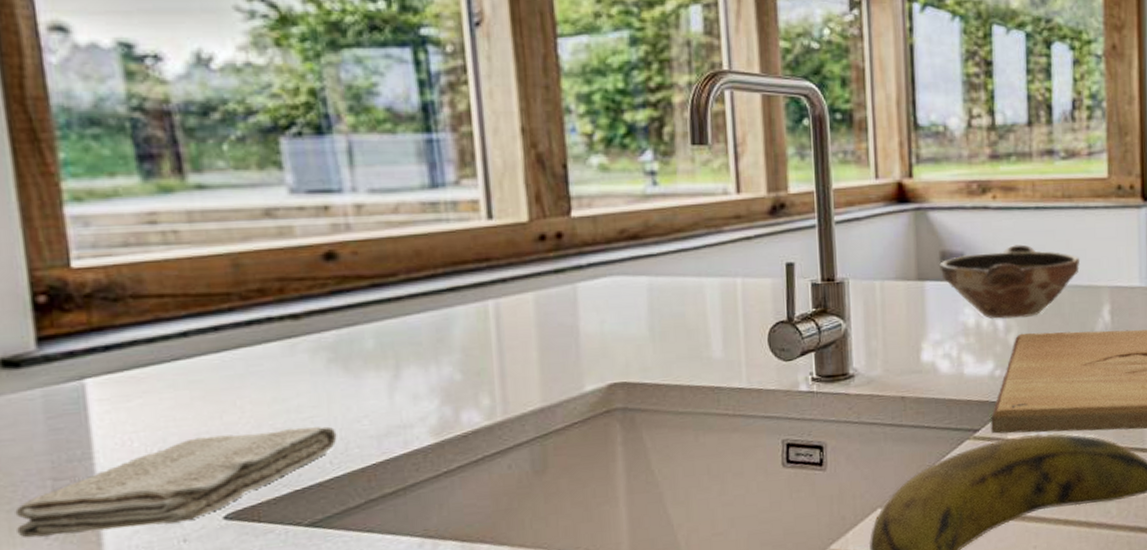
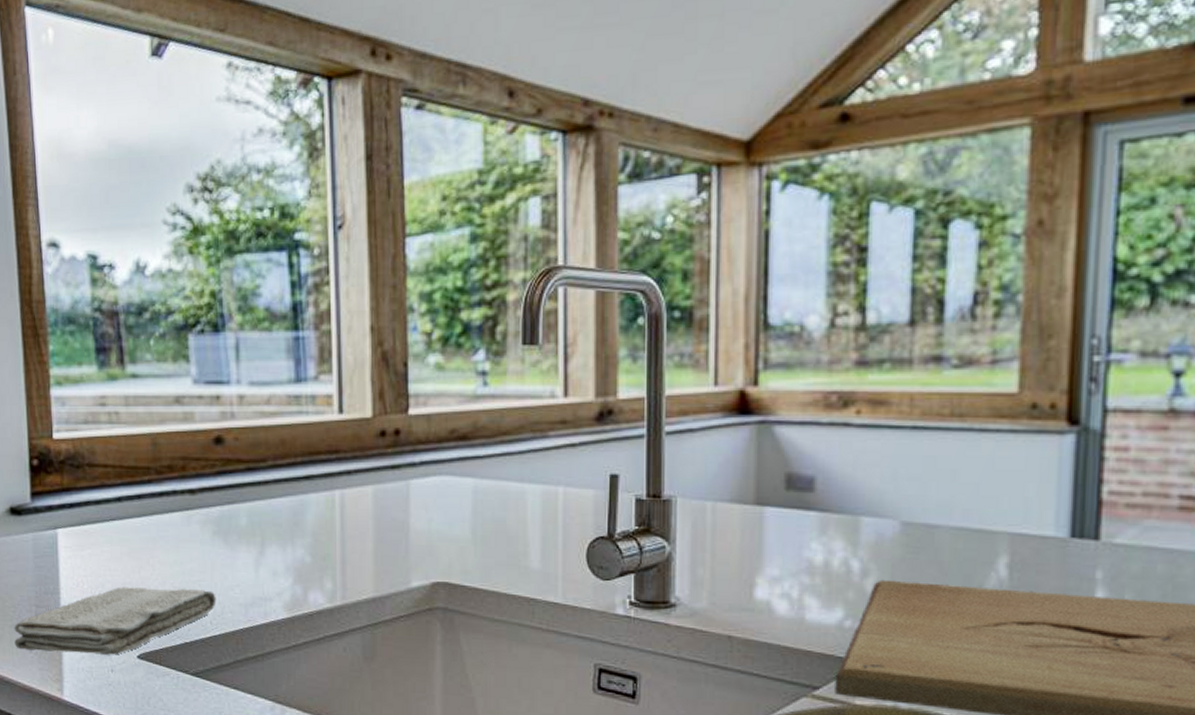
bowl: present [939,244,1080,319] -> none [784,471,970,561]

